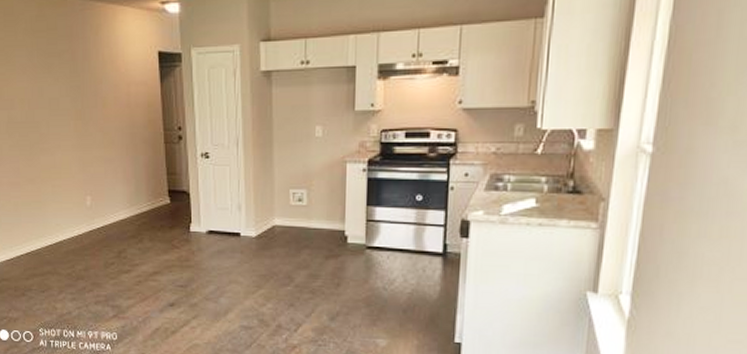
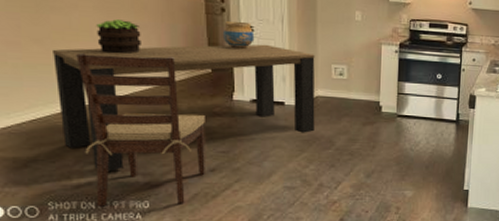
dining table: none [42,171,272,302] -> present [53,44,315,172]
chair: none [59,188,165,337] -> present [76,53,205,207]
potted plant: none [74,156,110,189] -> present [96,19,141,54]
ceramic pot: none [180,149,210,177] -> present [222,21,255,48]

